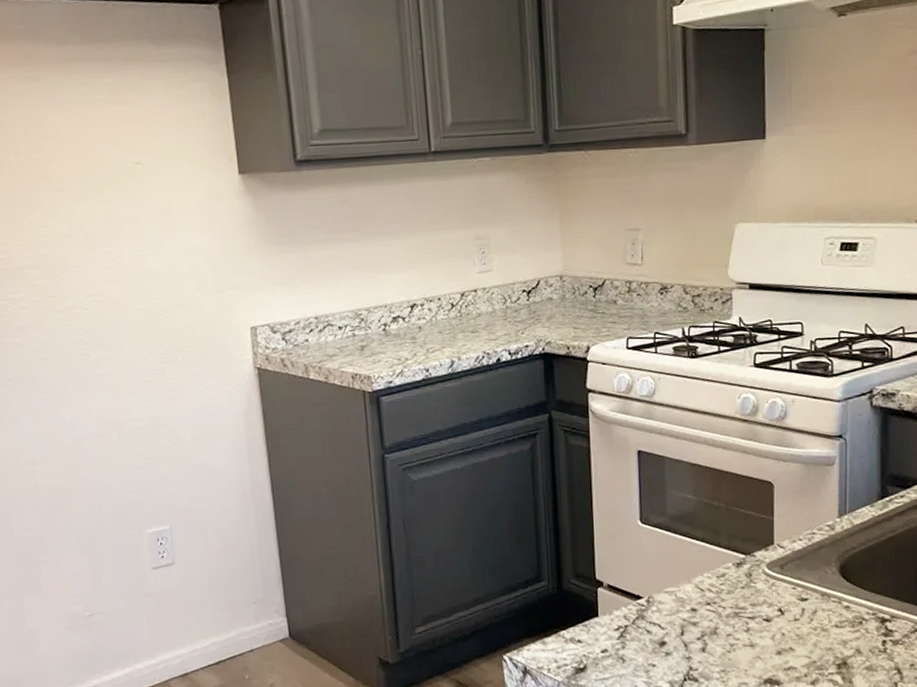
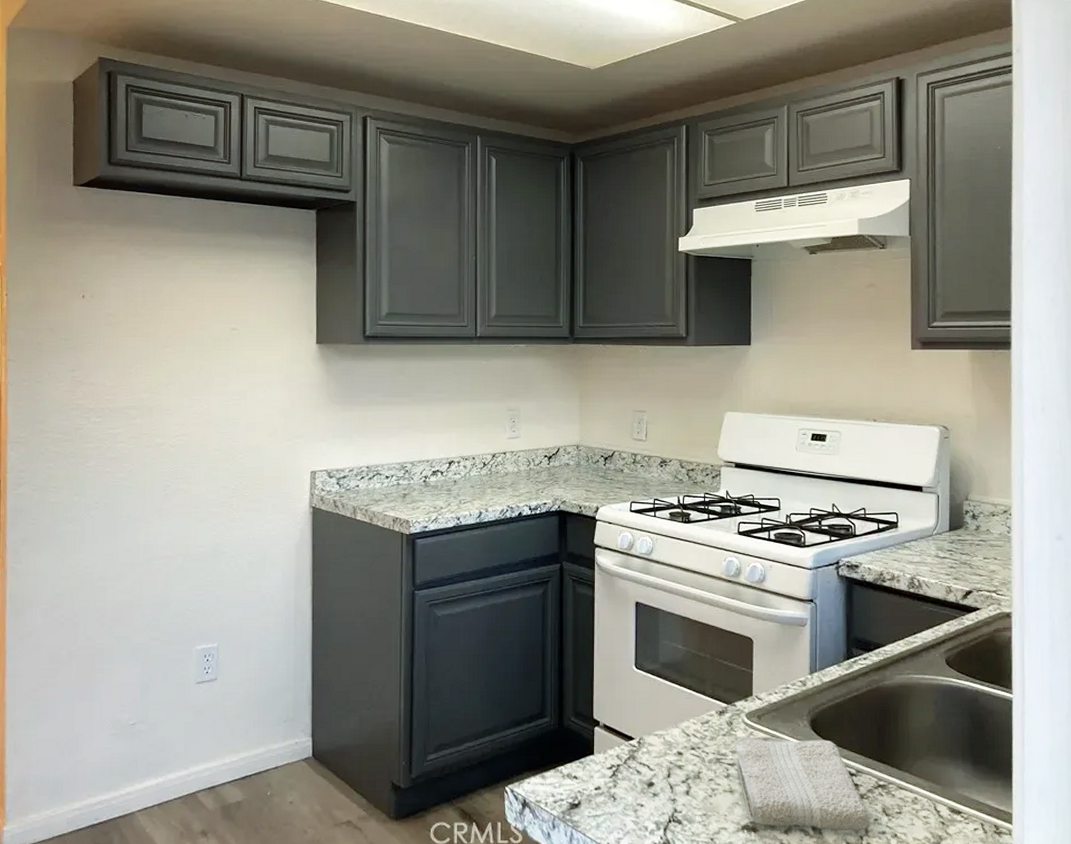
washcloth: none [755,586,906,679] -> present [735,736,870,830]

